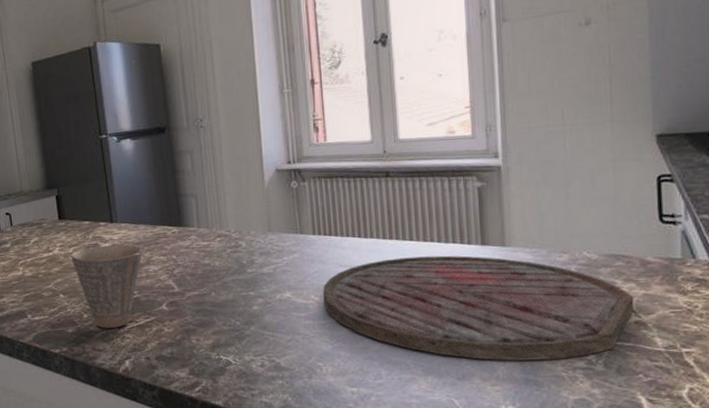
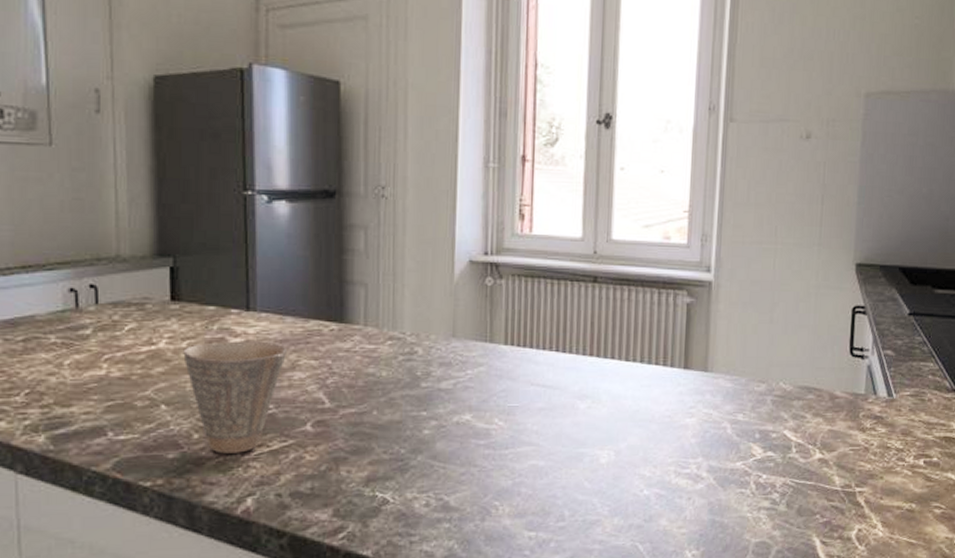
cutting board: present [323,255,634,361] -> none [508,378,820,500]

